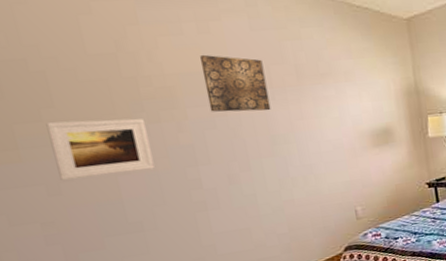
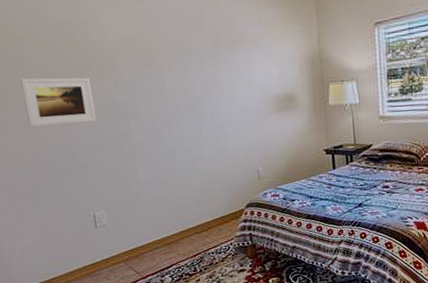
wall art: present [199,54,271,112] -> none [133,22,190,74]

